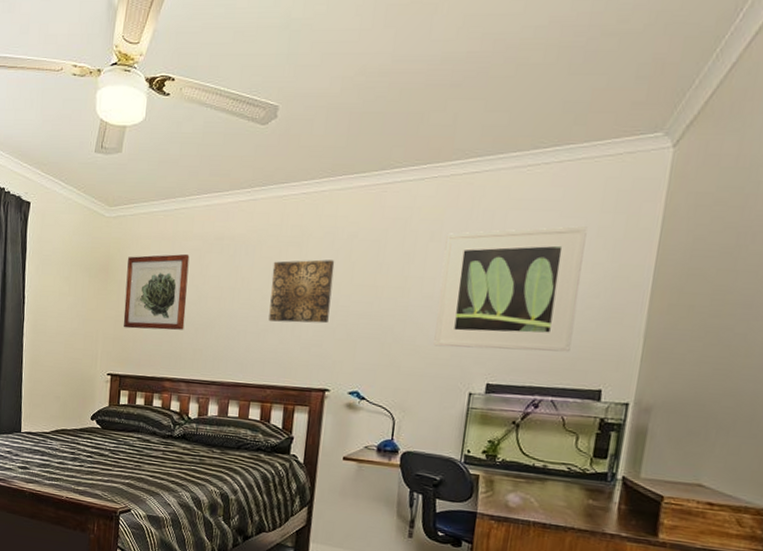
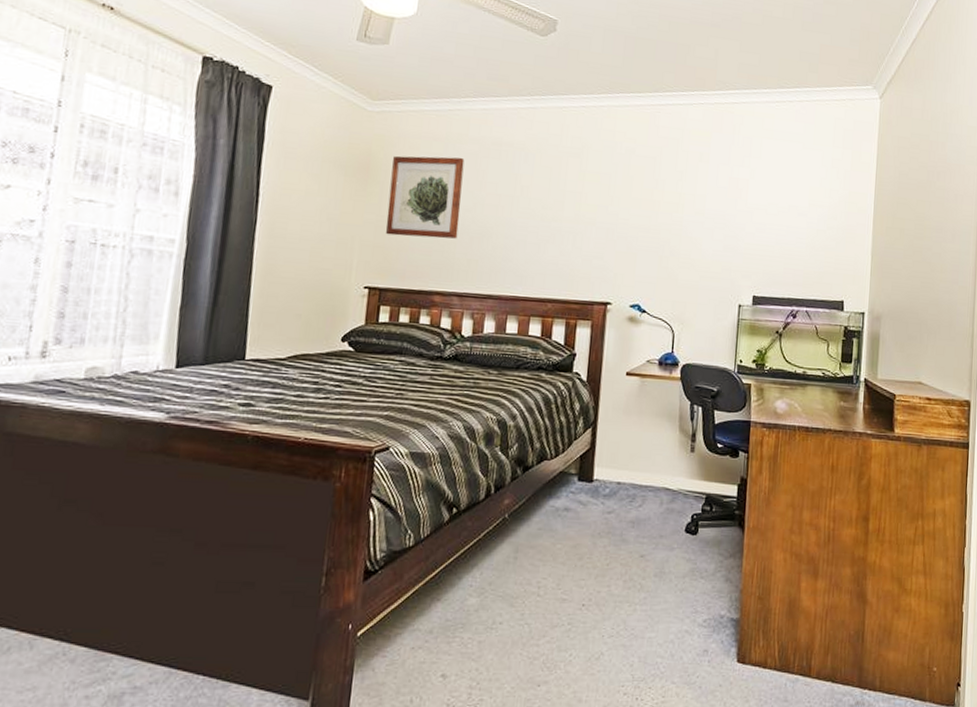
wall art: present [268,259,335,324] -> none [549,171,614,236]
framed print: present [433,226,588,352] -> none [706,155,824,267]

